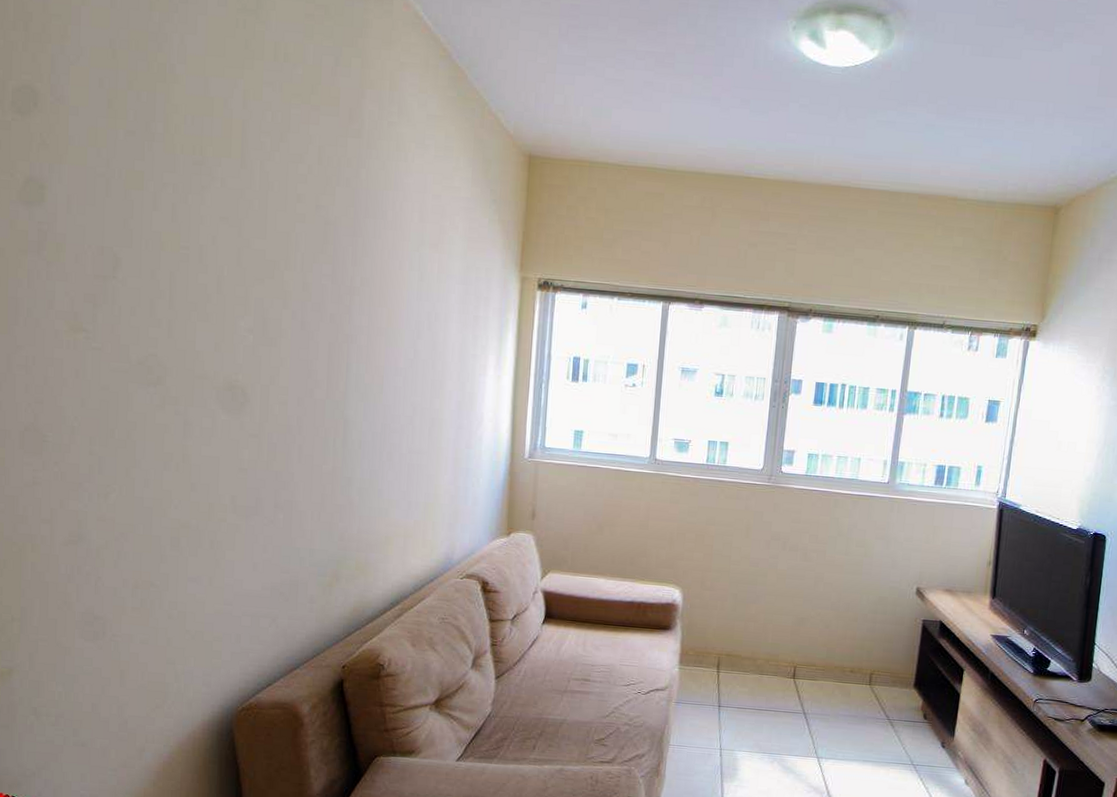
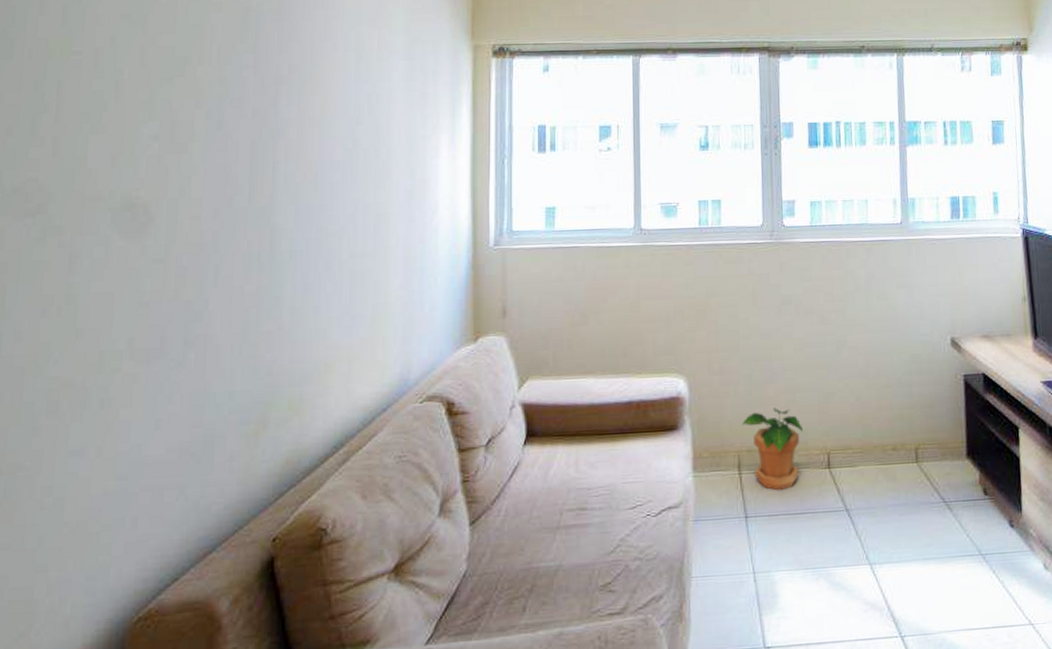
potted plant: none [725,624,777,690] -> present [742,408,804,491]

